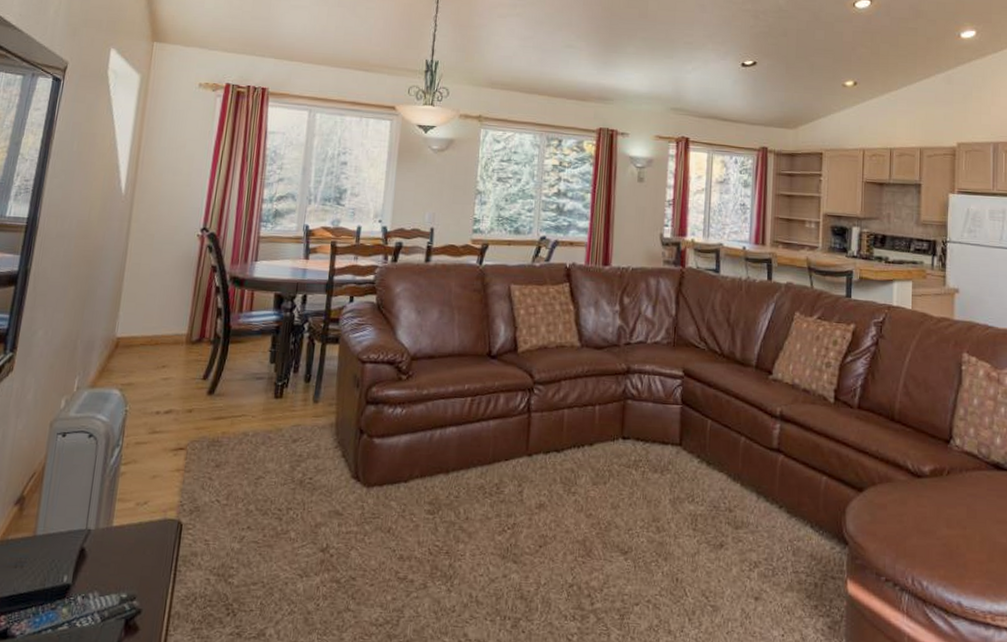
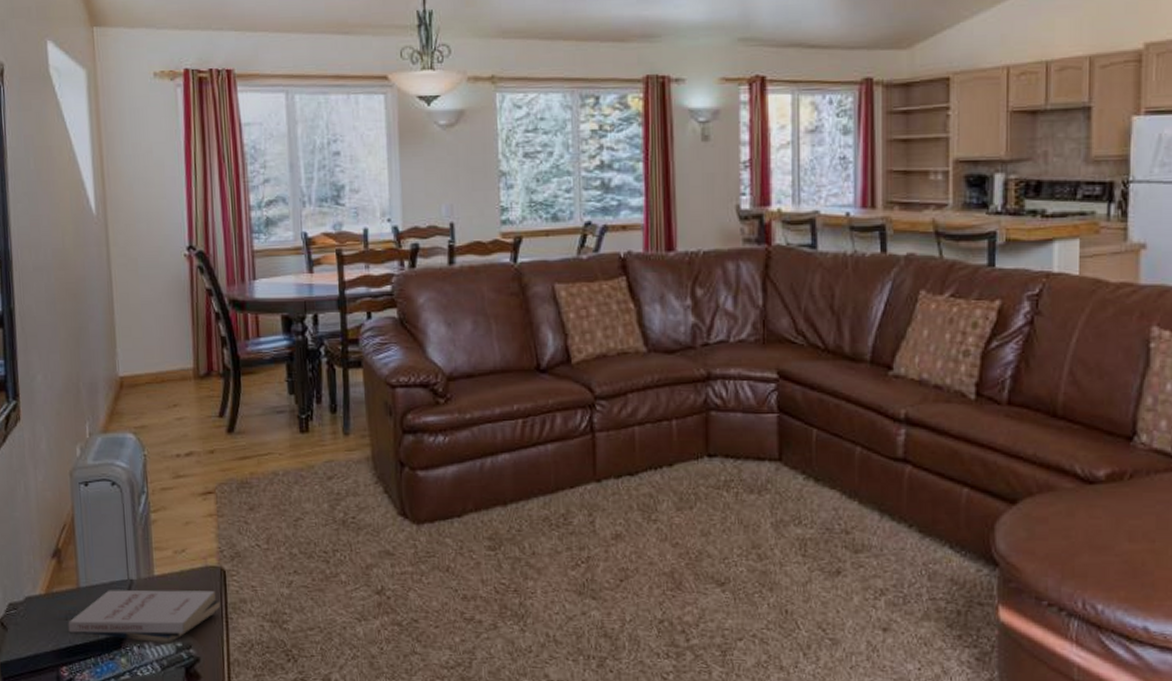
books: none [15,539,173,596] -> present [68,590,221,645]

